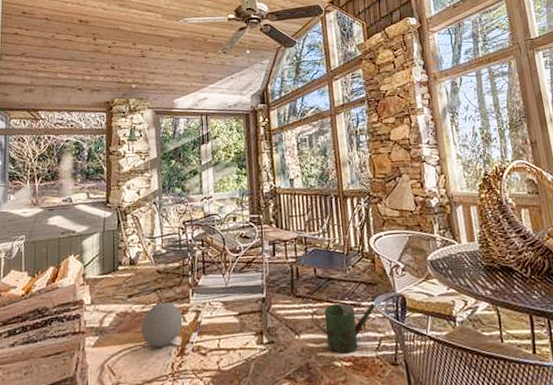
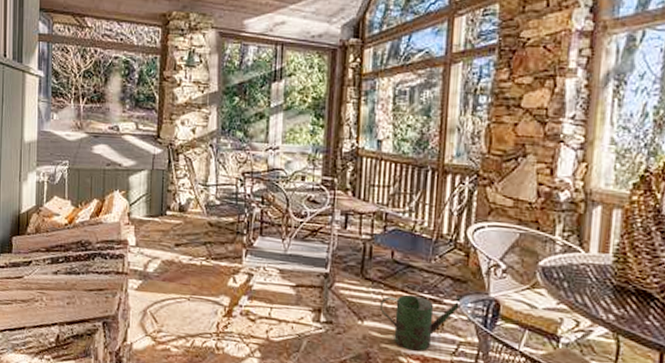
decorative ball: present [141,302,183,348] -> none [186,257,233,304]

